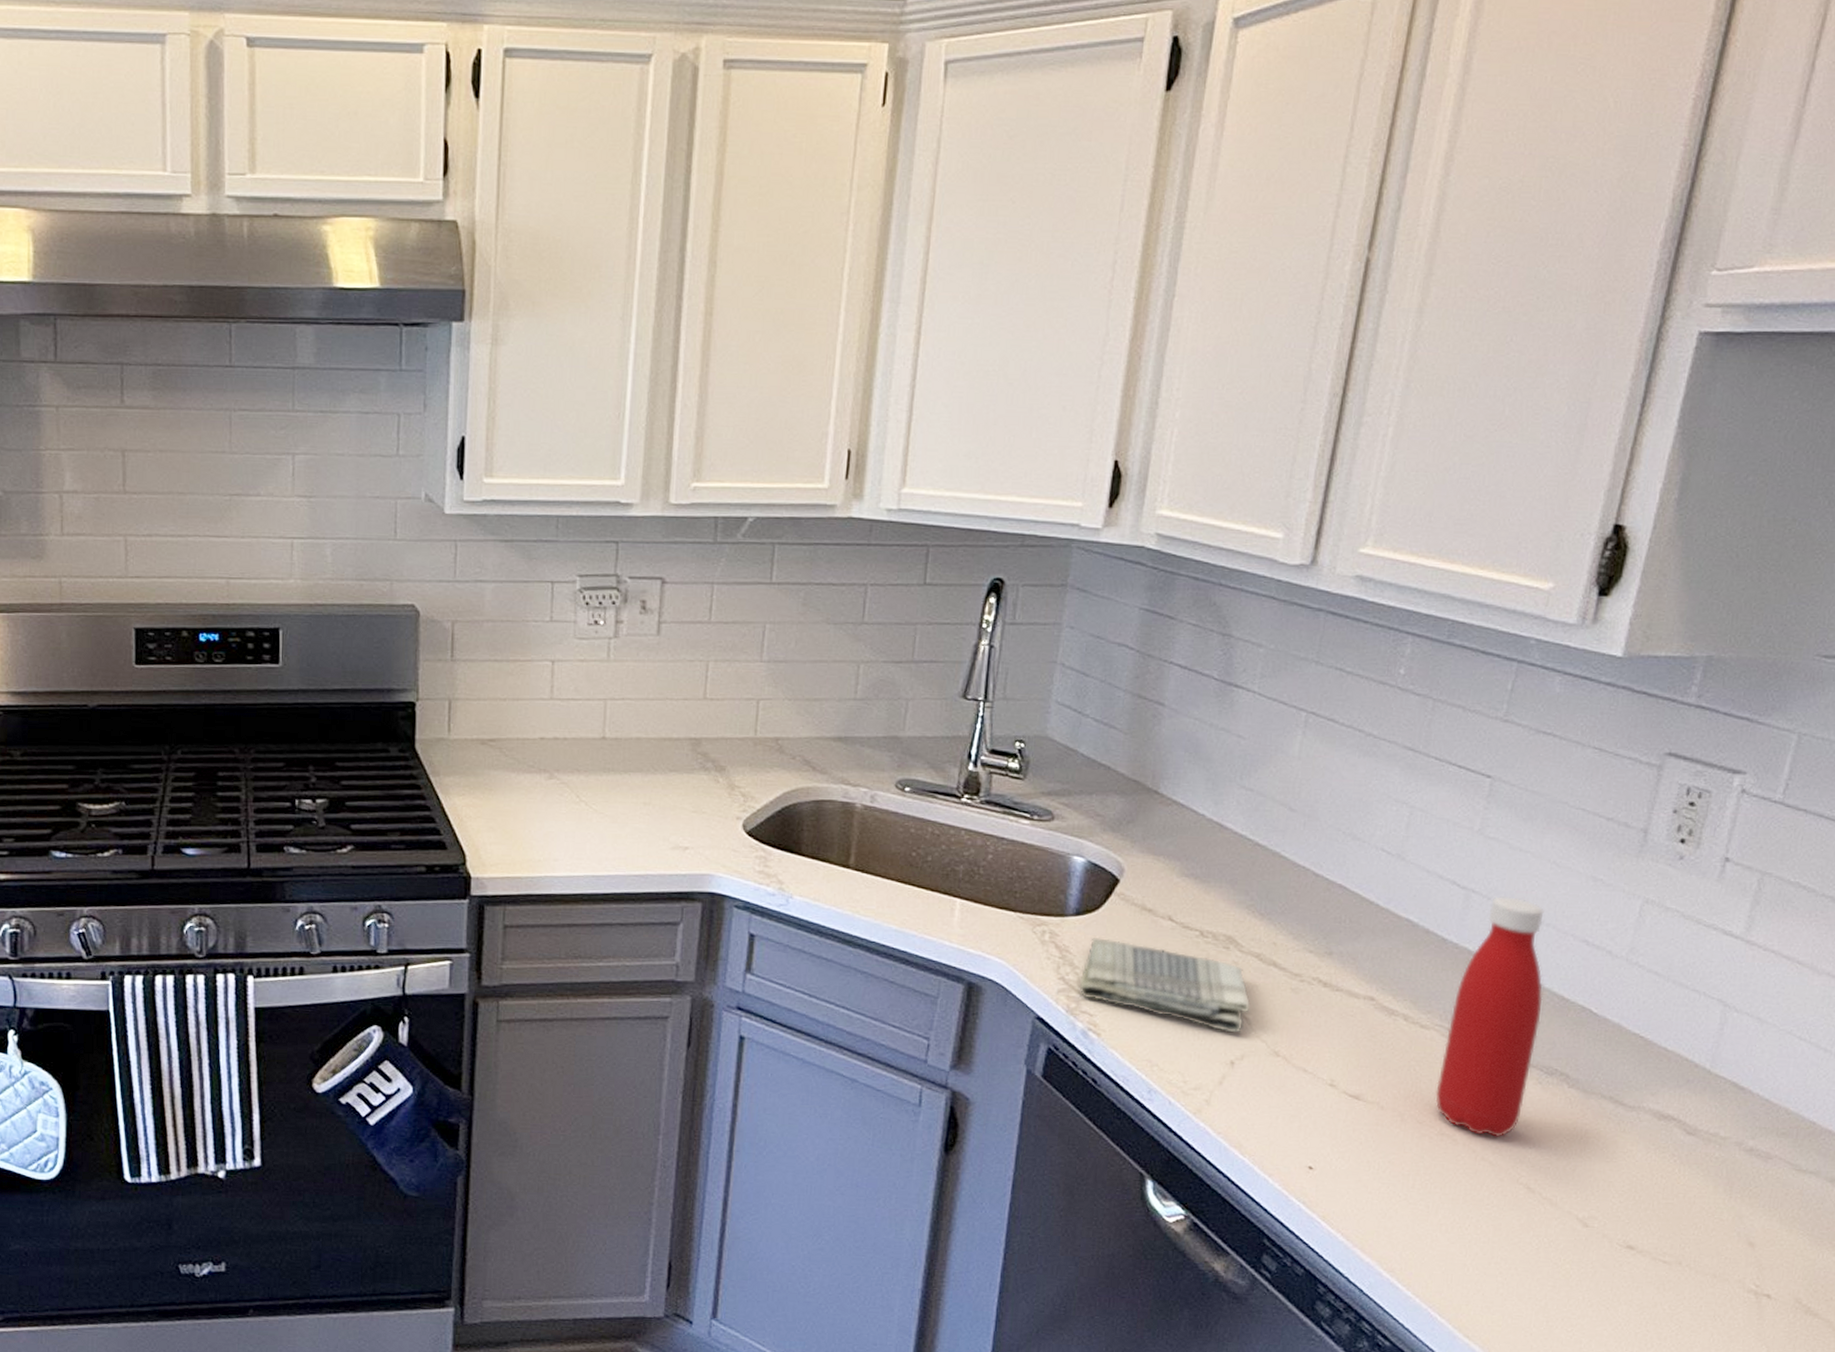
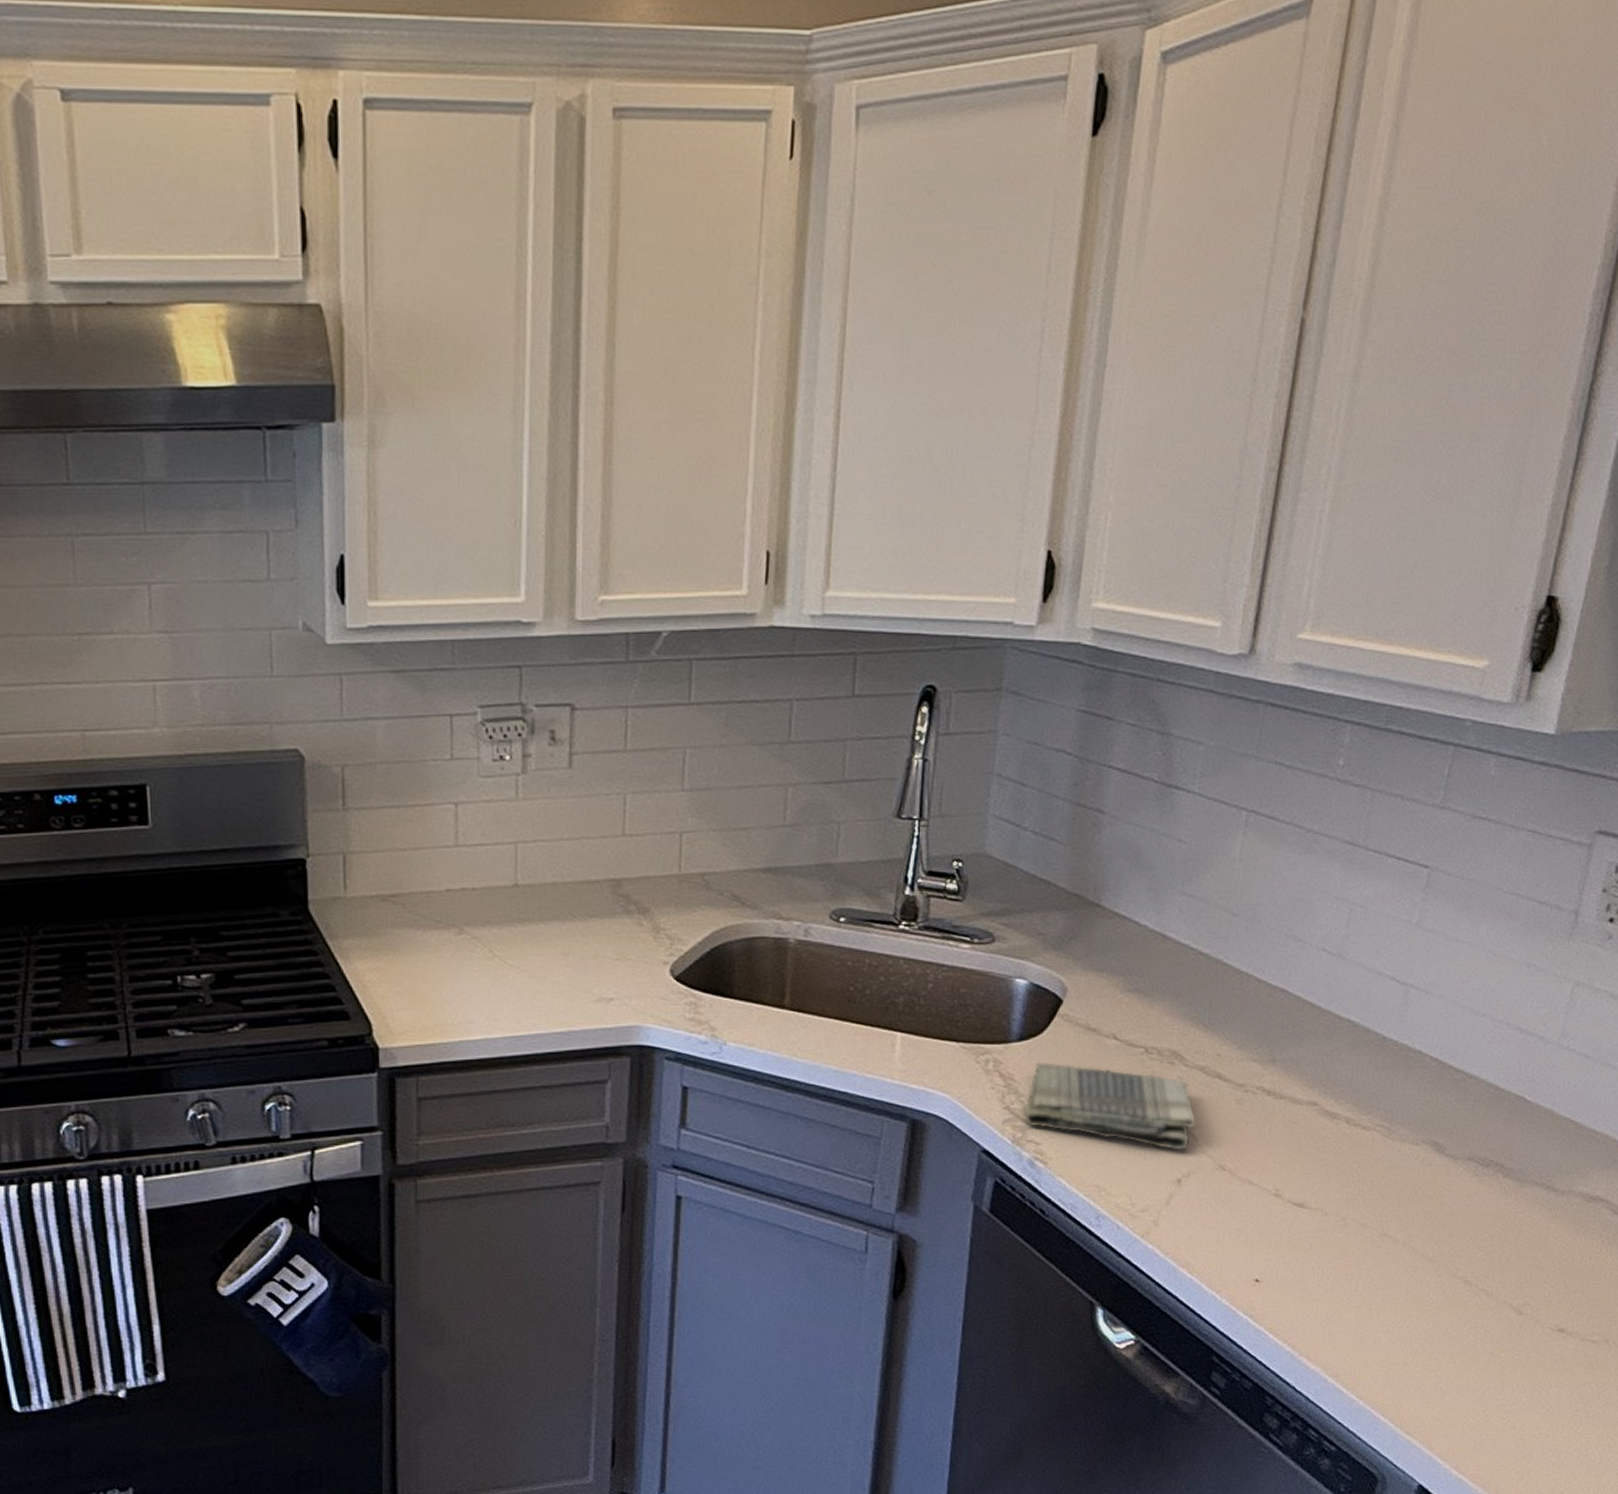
bottle: present [1435,896,1544,1137] -> none [1377,989,1480,1233]

